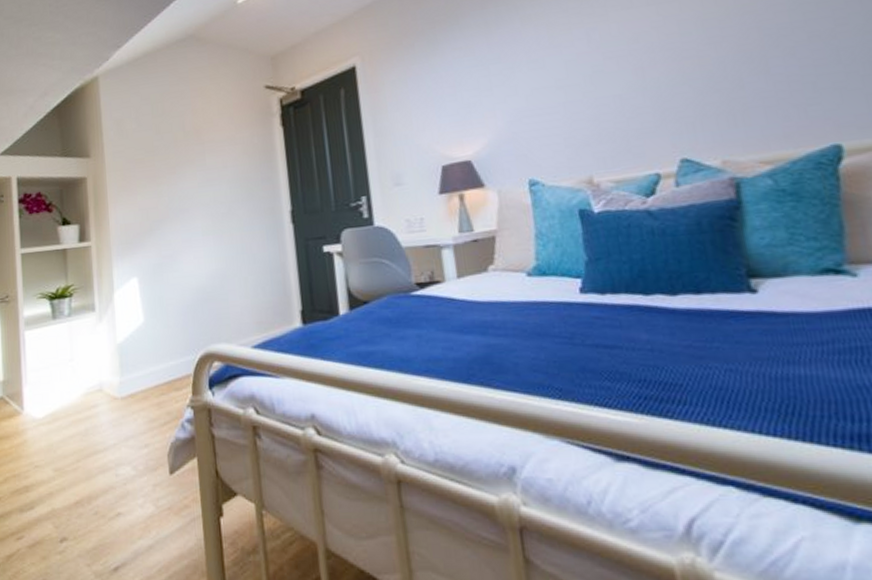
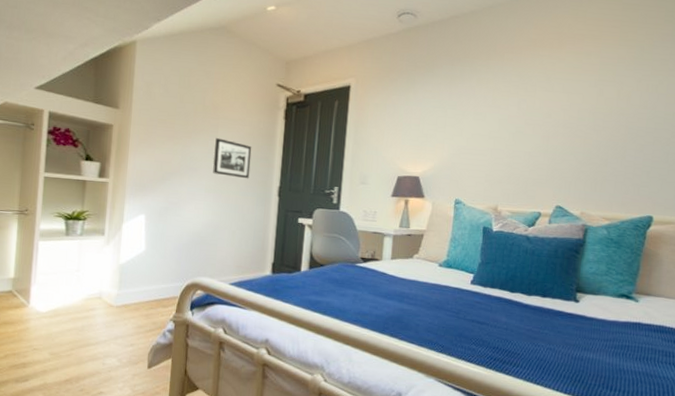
picture frame: none [204,166,253,211] -> present [213,138,252,179]

